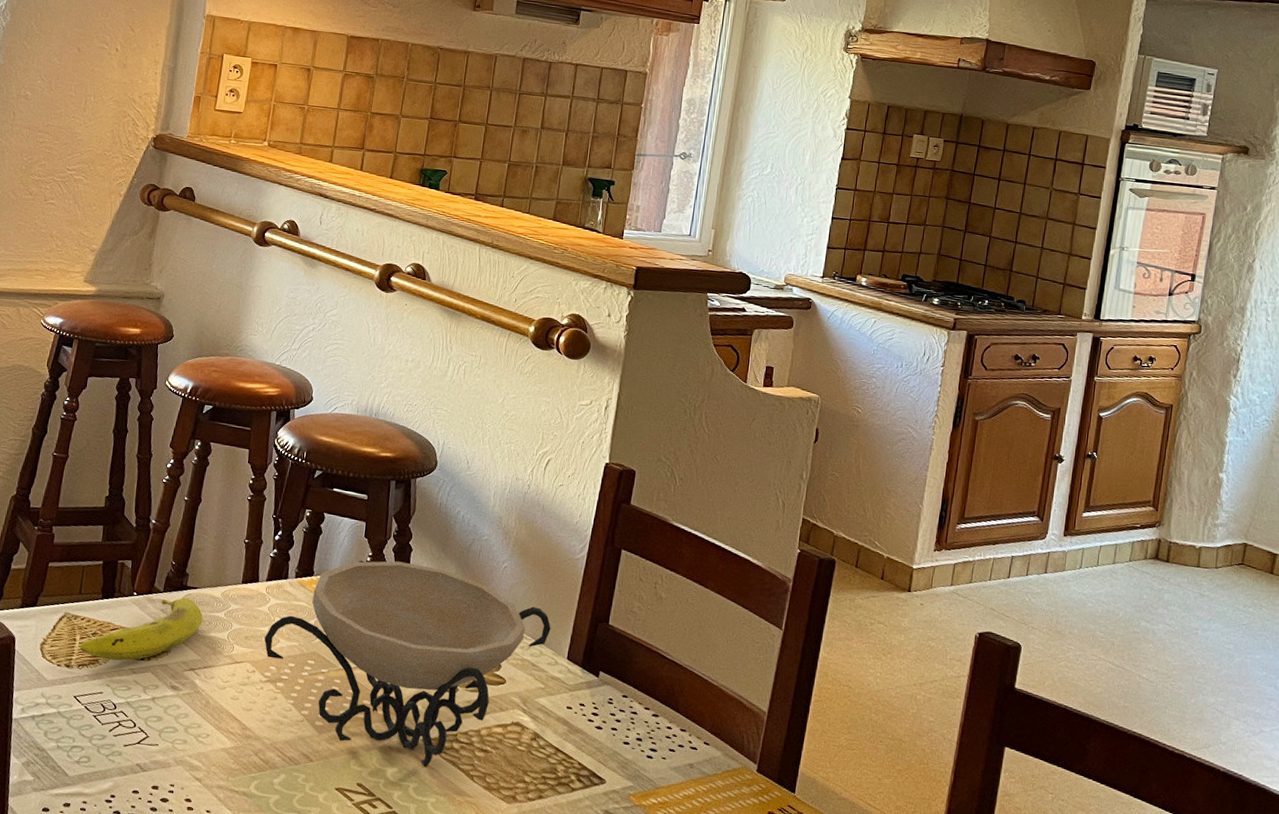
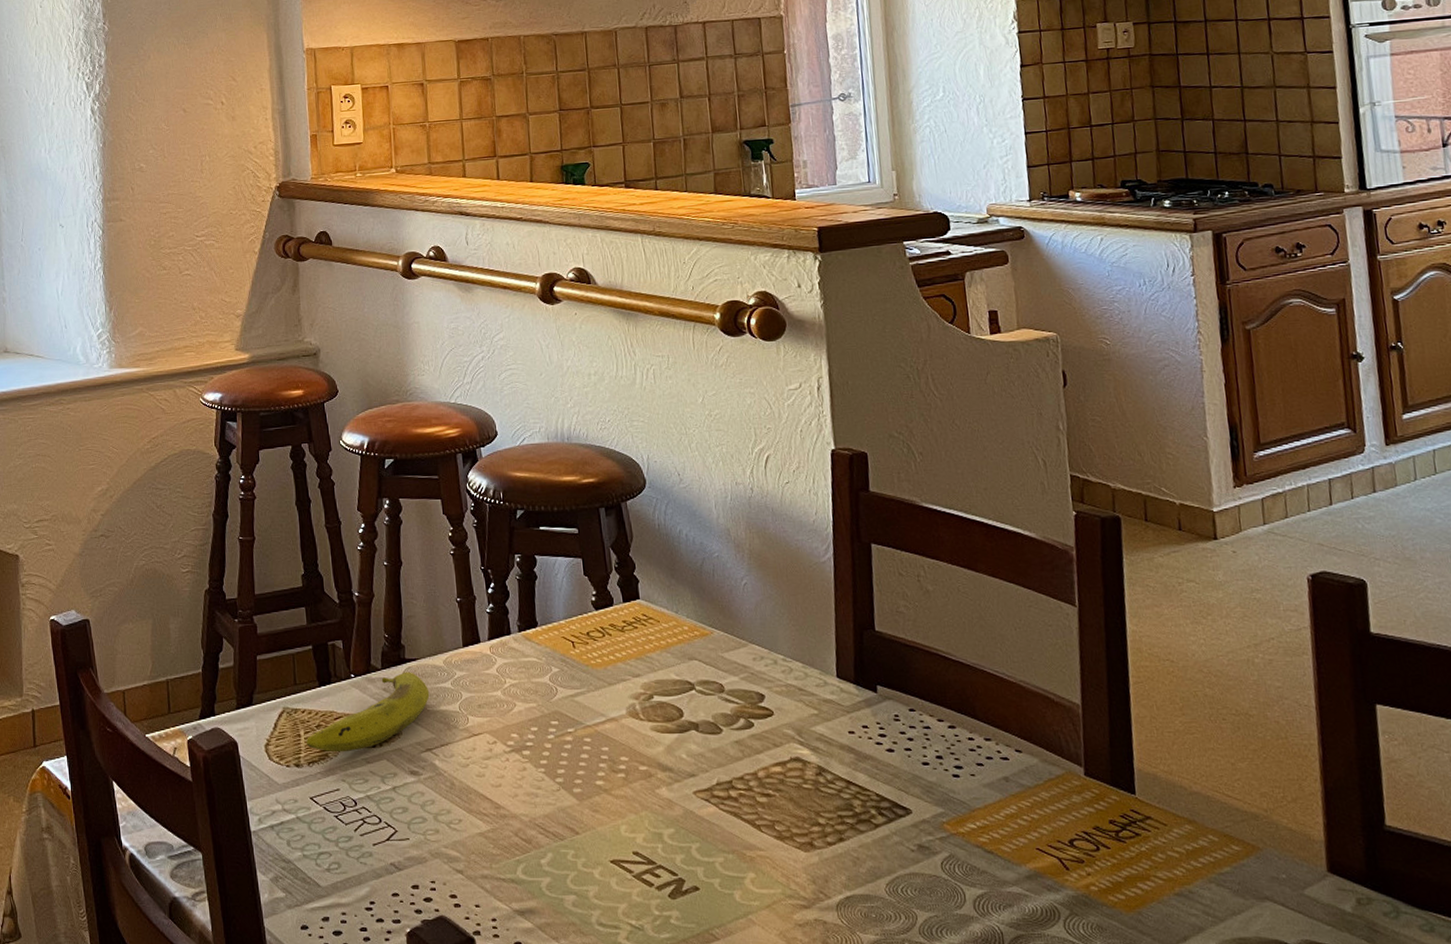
decorative bowl: present [264,560,551,768] -> none [499,596,811,824]

